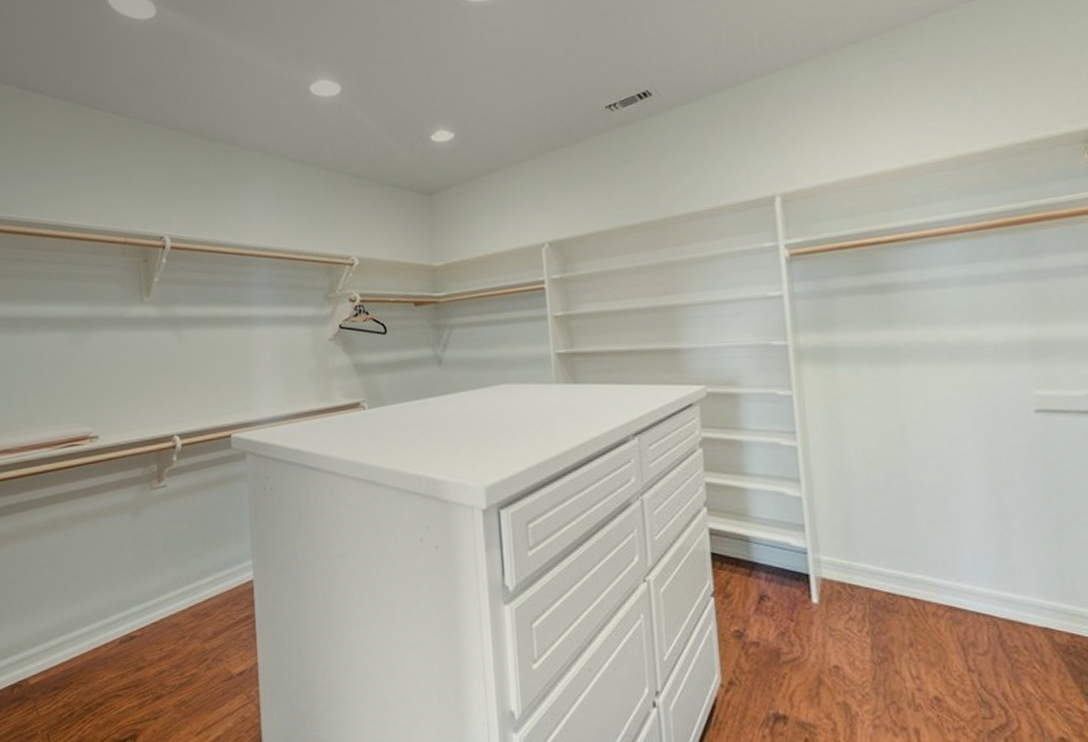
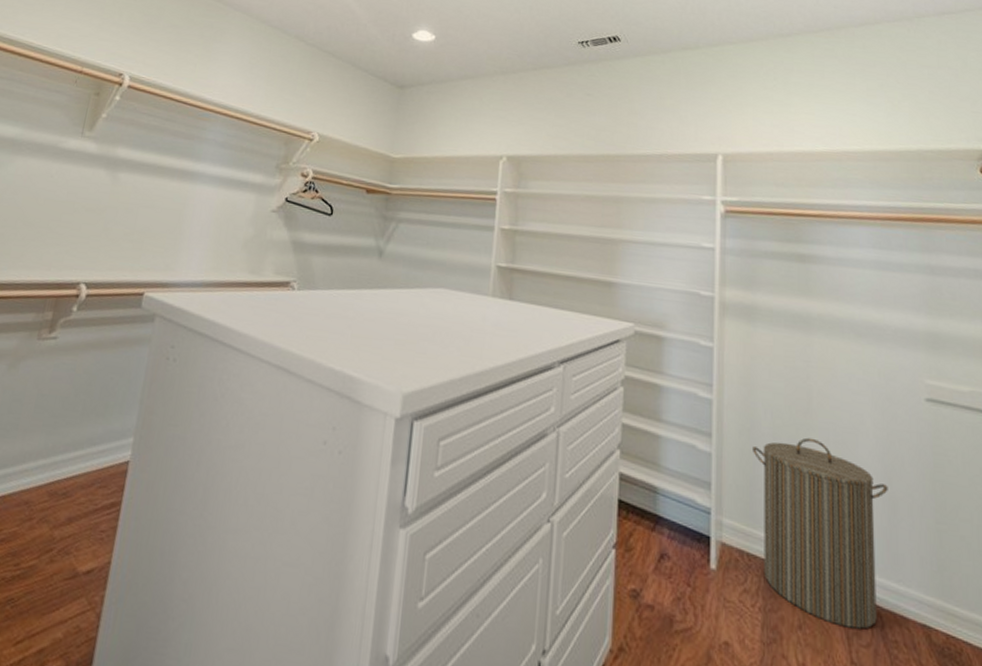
laundry hamper: none [845,467,998,639] -> present [753,437,888,629]

